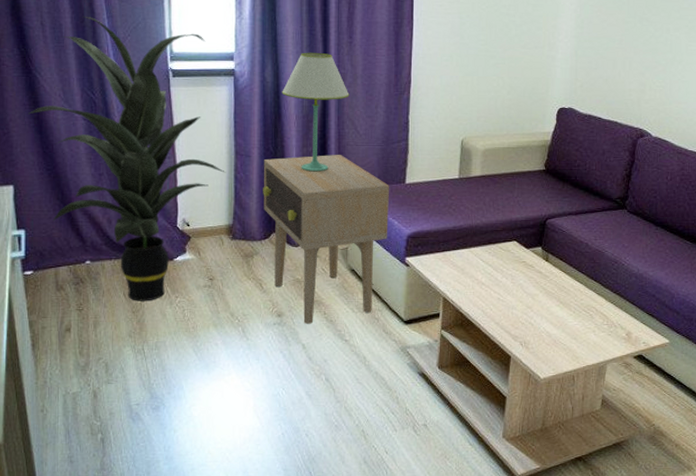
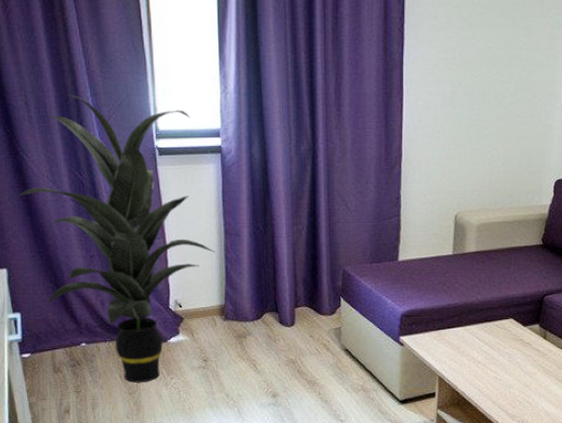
side table: present [263,155,390,325] -> none [253,232,383,405]
table lamp: present [282,52,350,172] -> none [270,126,339,250]

